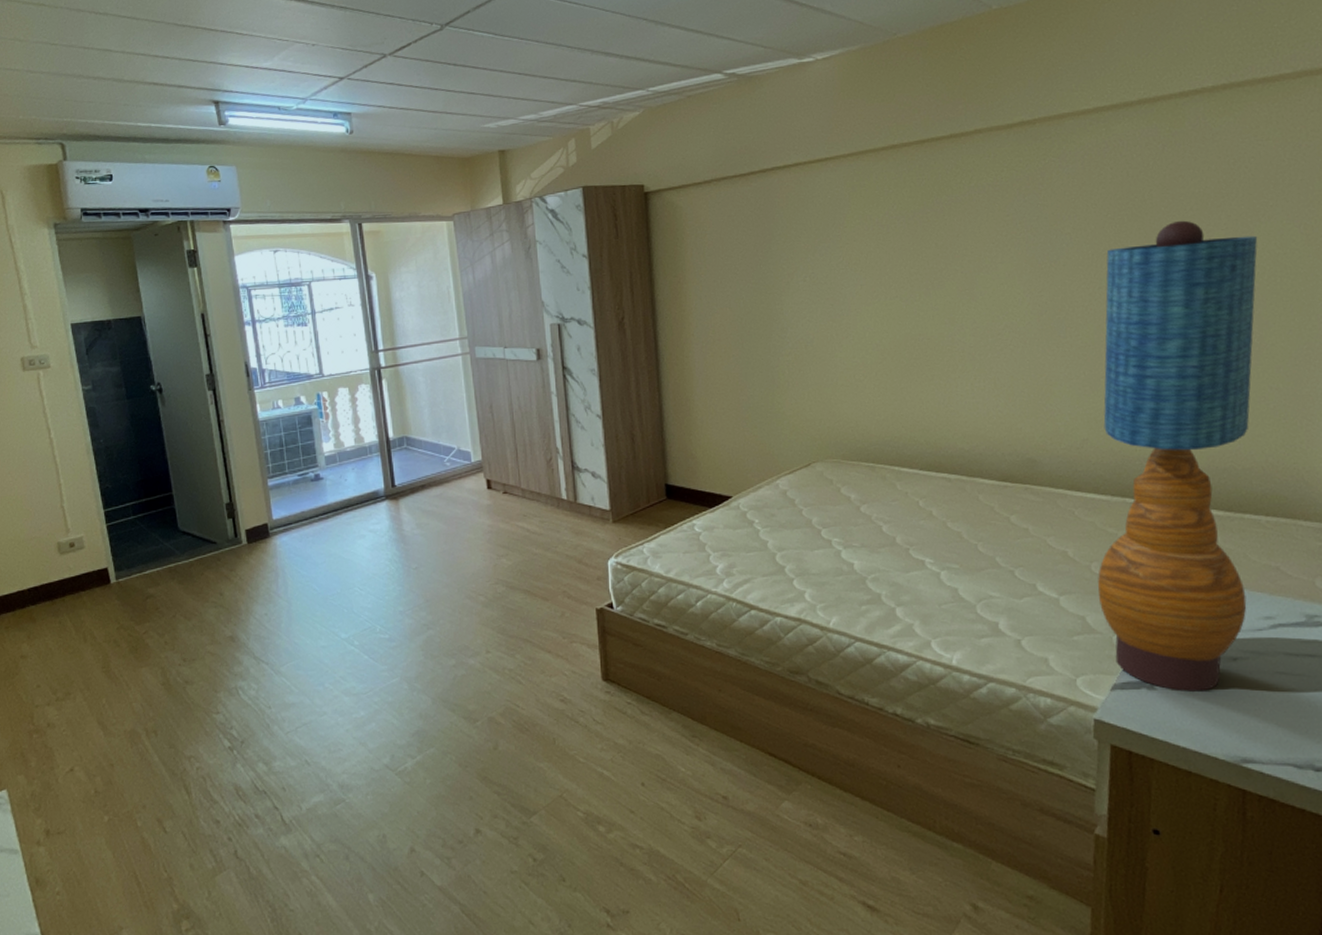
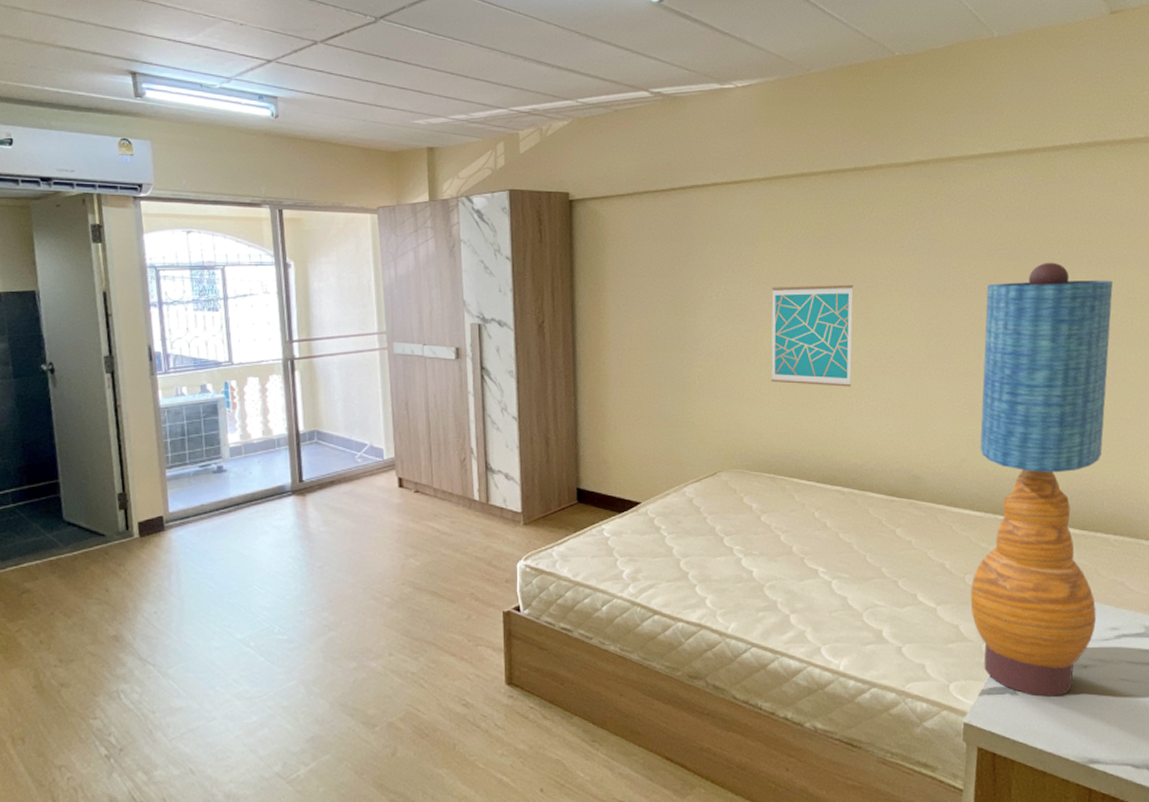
wall art: none [863,259,955,369] -> present [771,284,853,387]

